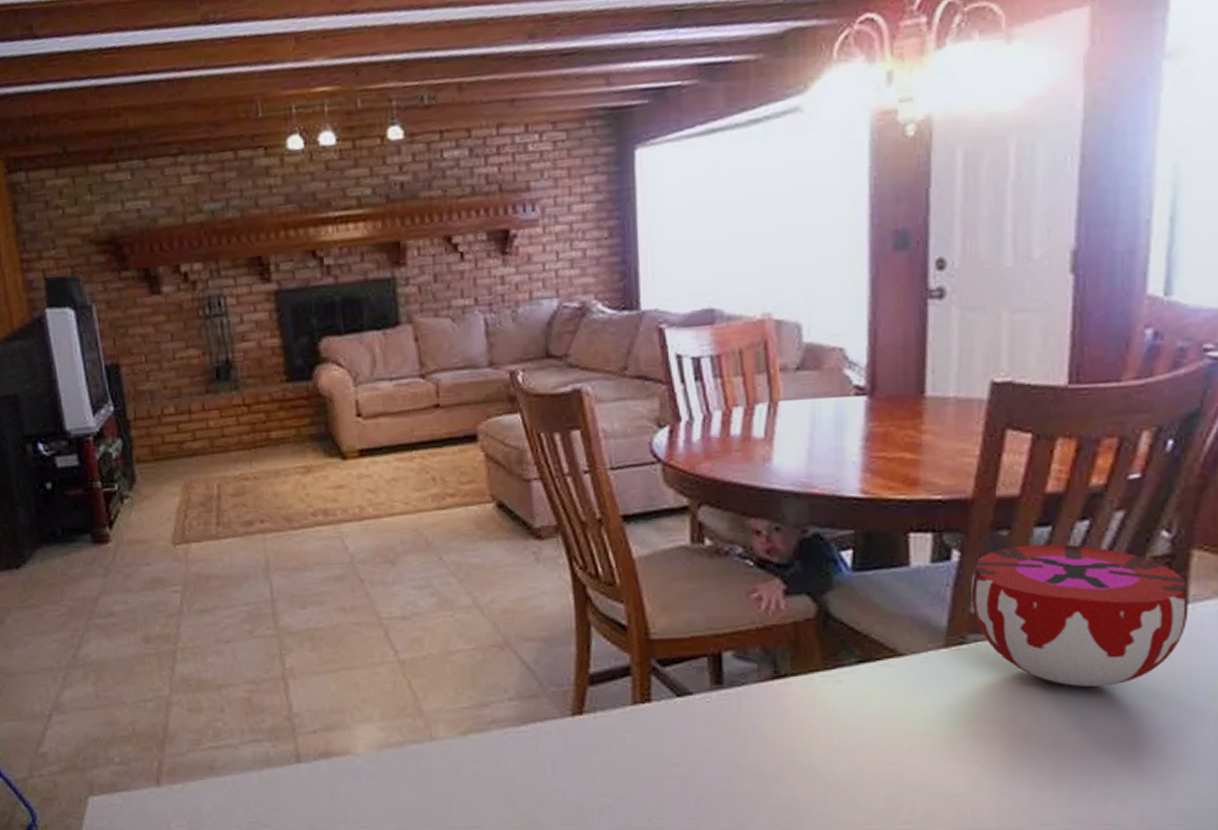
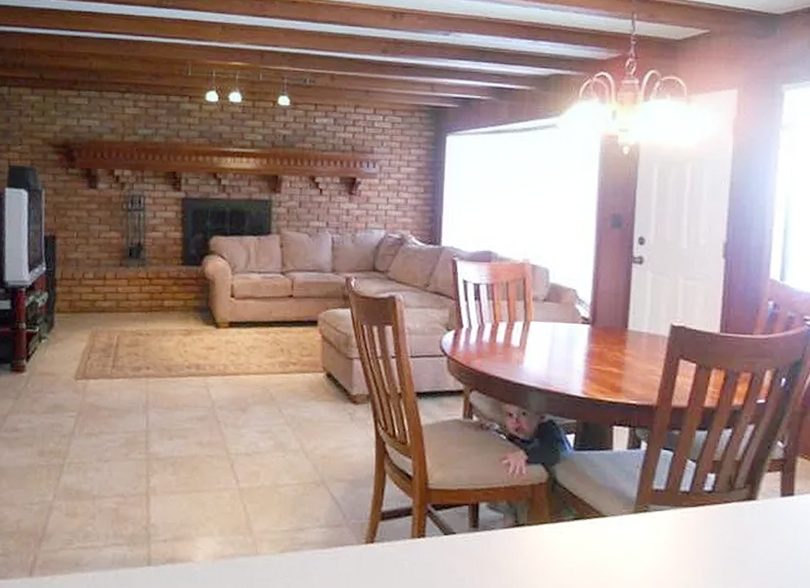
decorative bowl: present [971,543,1189,687] -> none [653,442,795,552]

